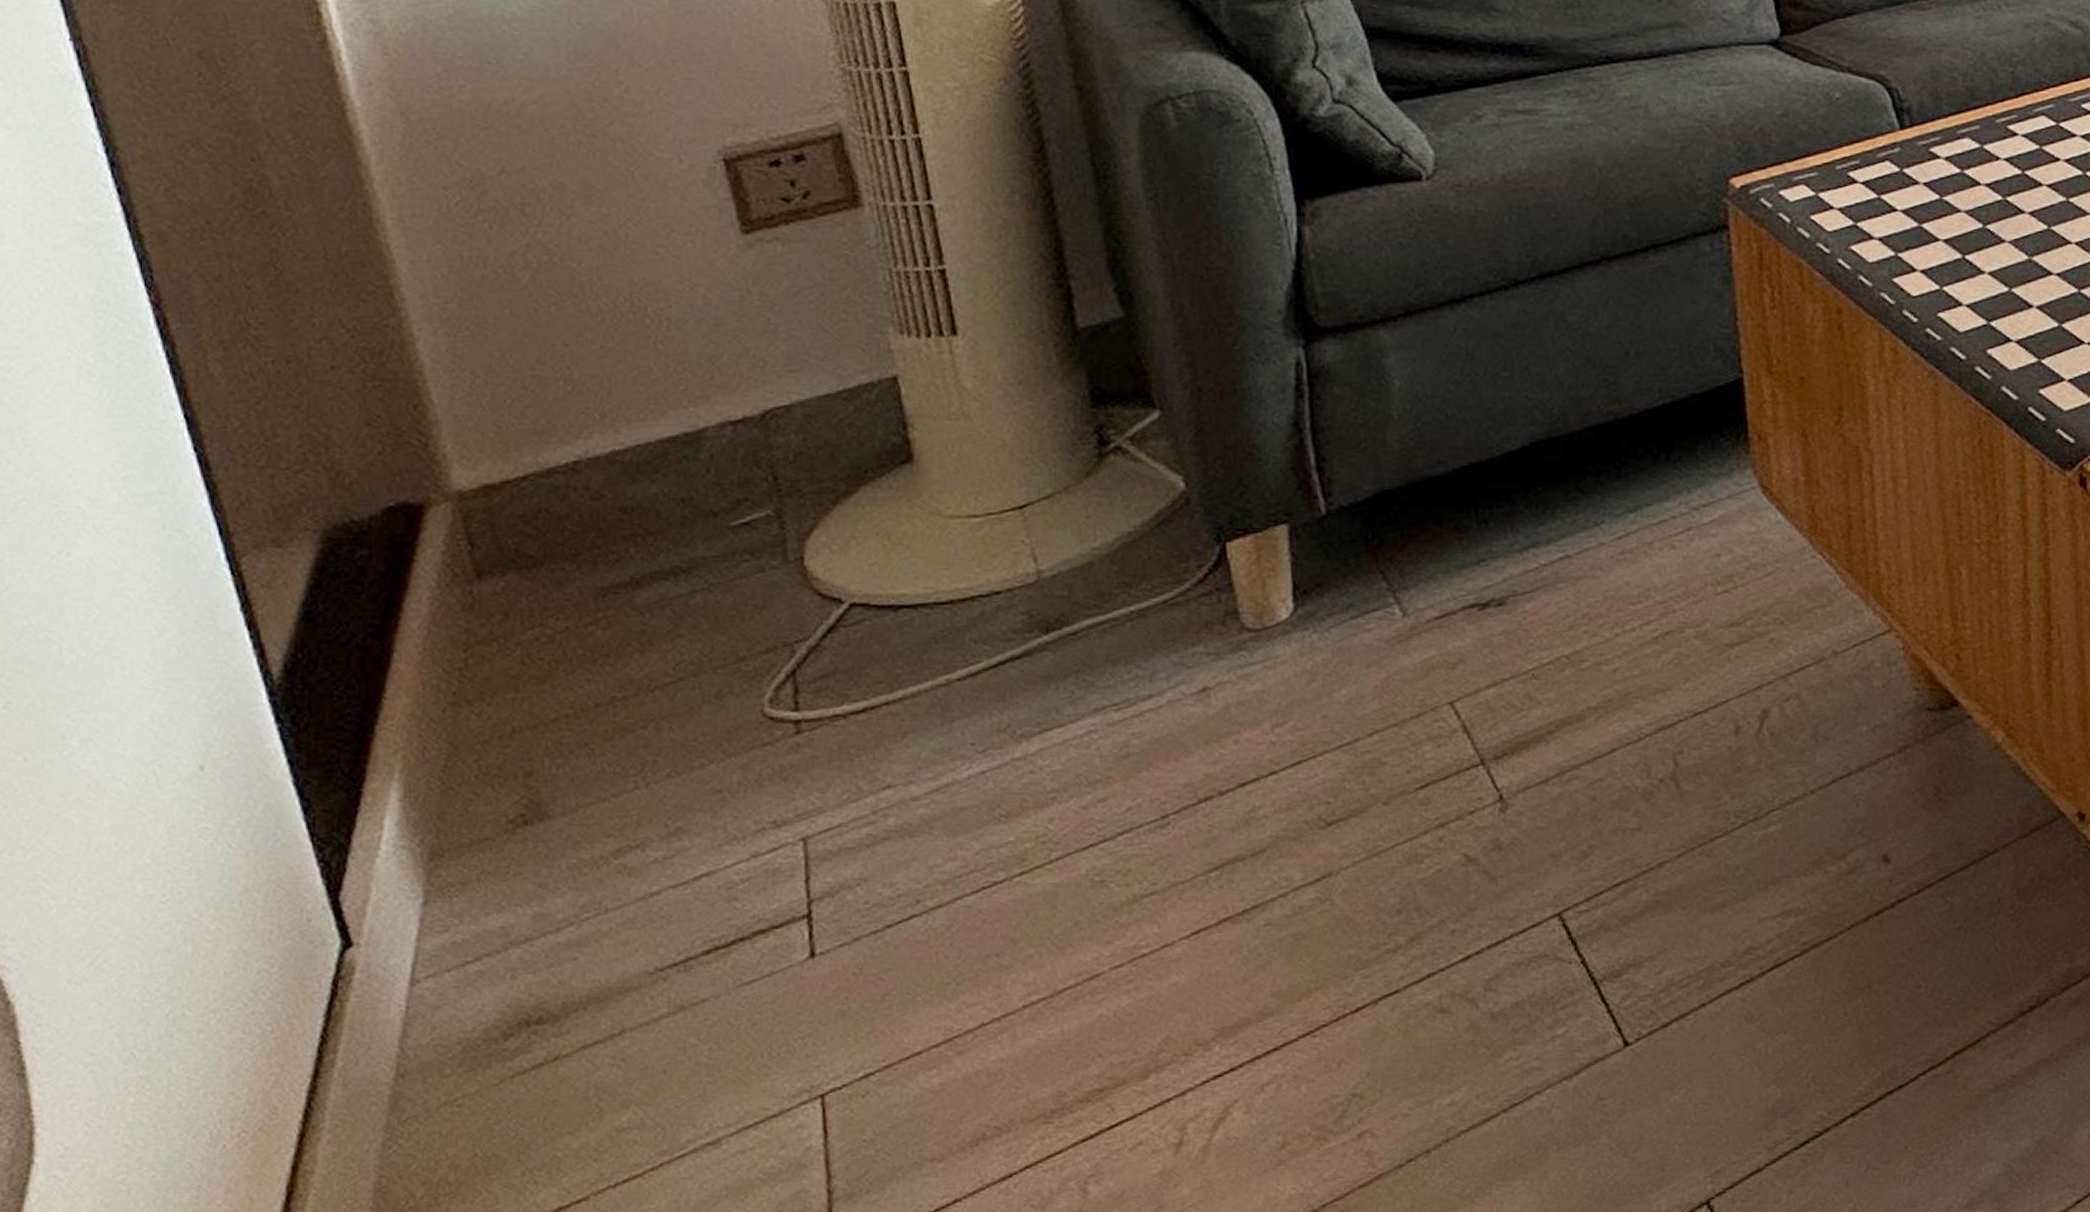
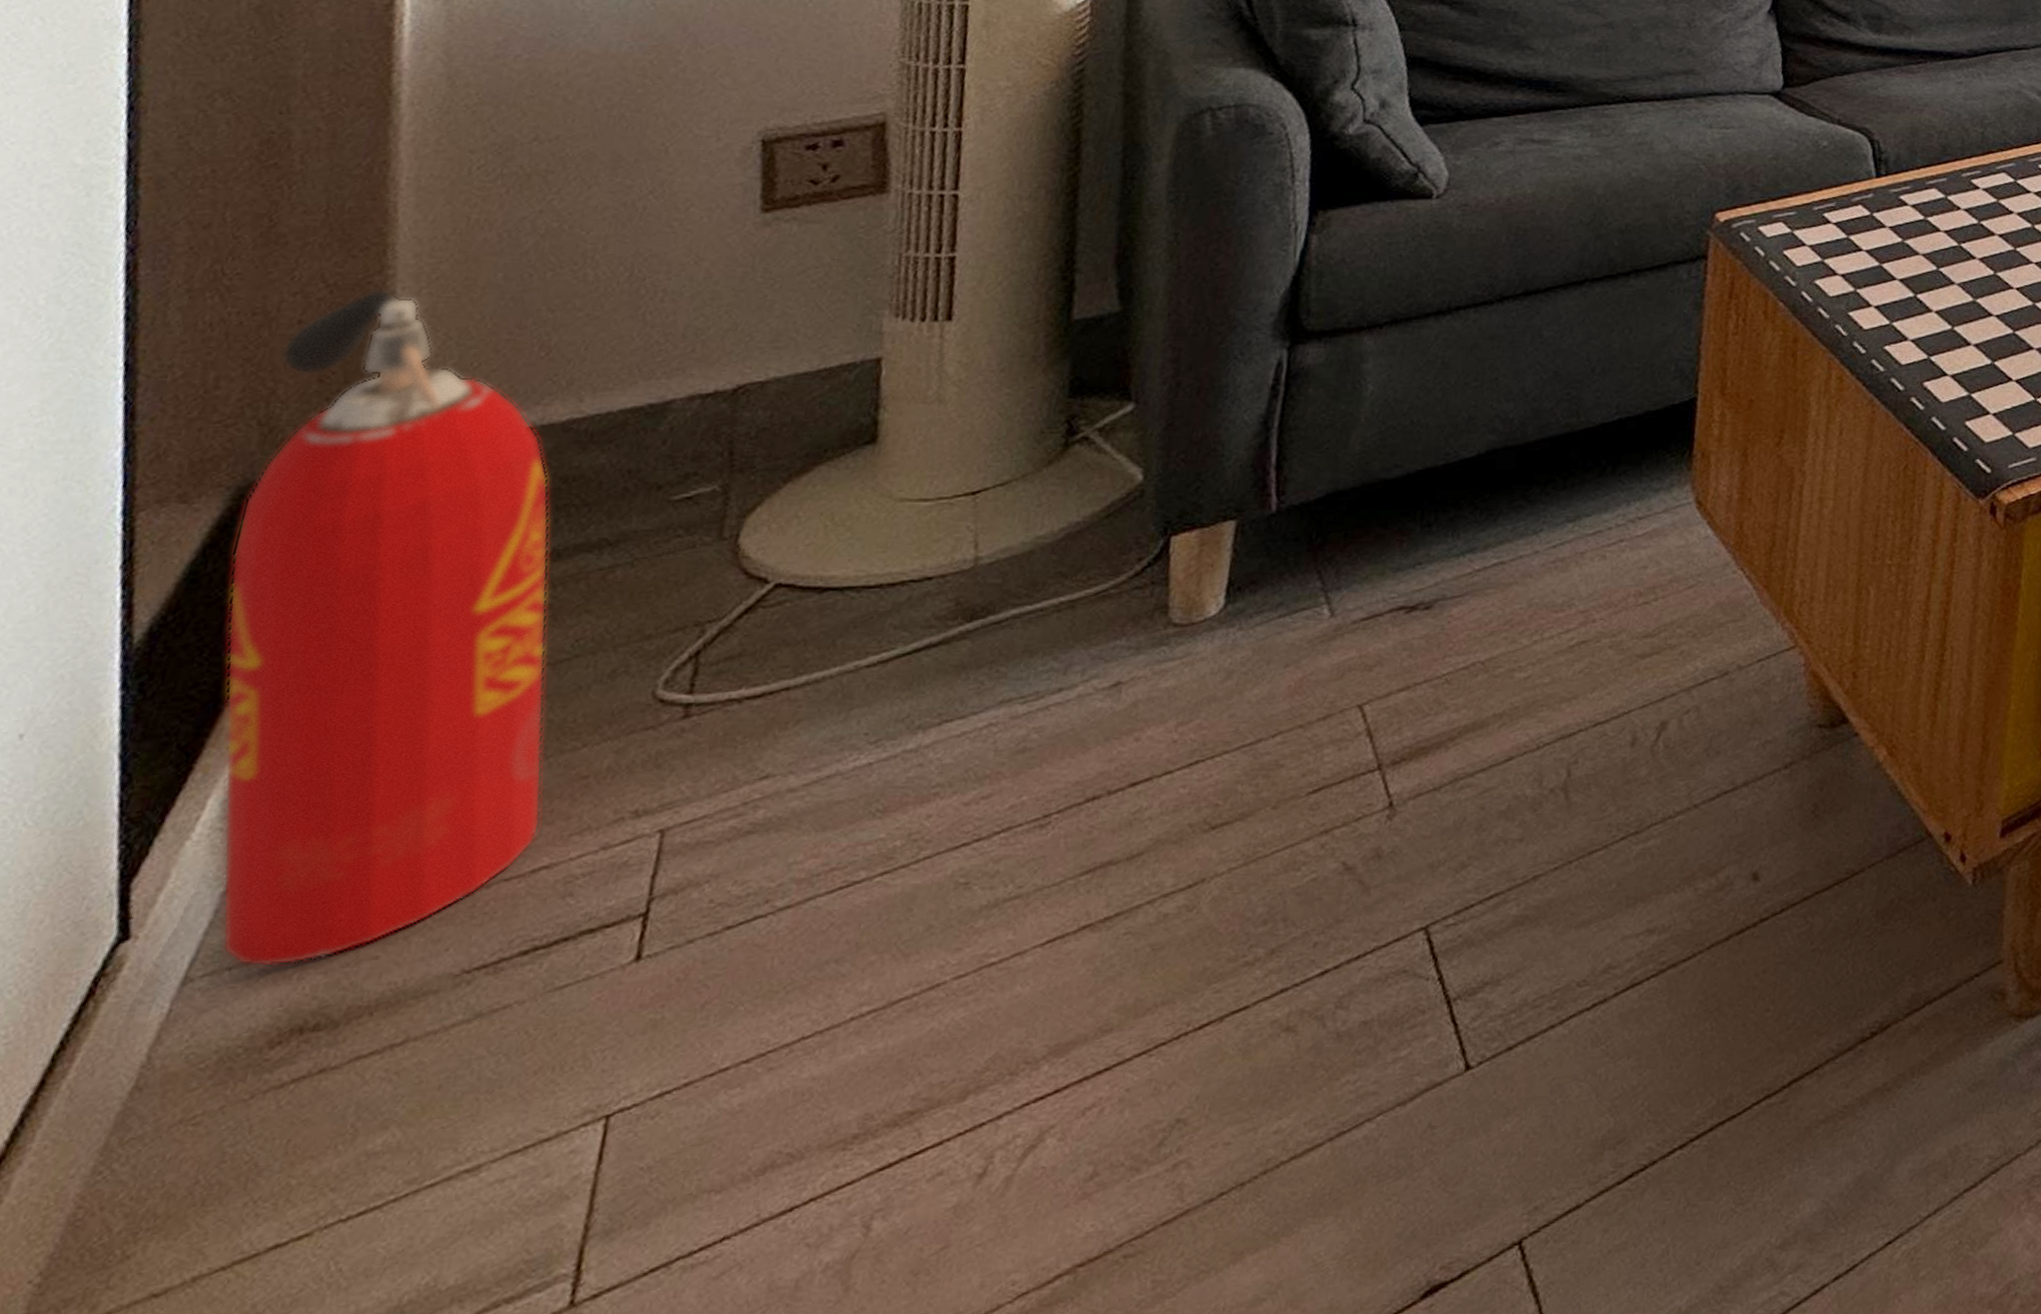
fire extinguisher: none [324,330,691,970] -> present [221,288,550,968]

